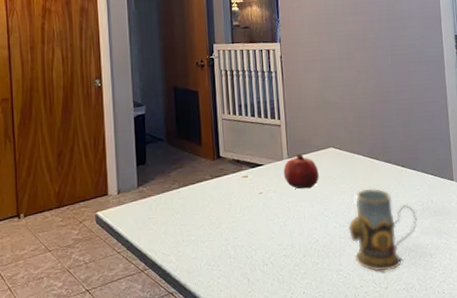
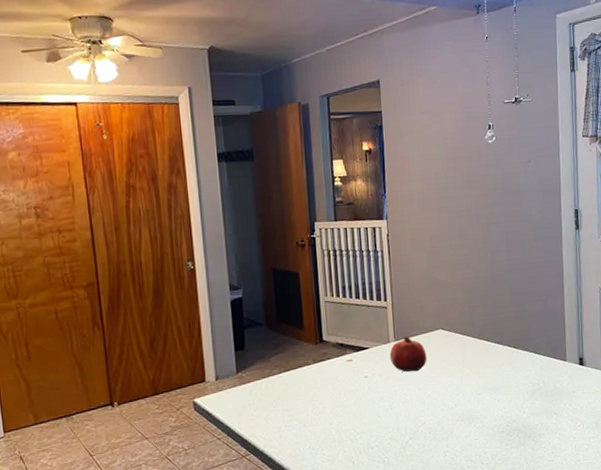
mug: present [347,188,417,272] -> none [455,370,527,453]

